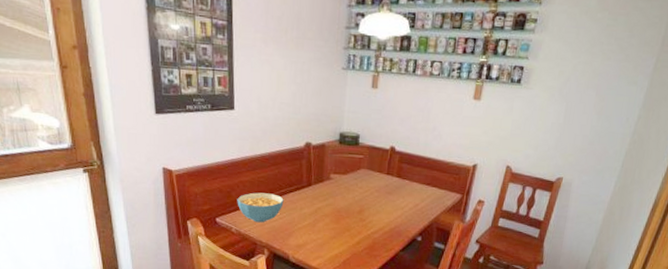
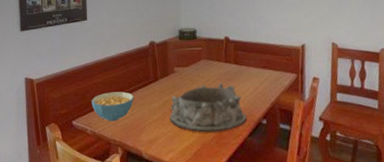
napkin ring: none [320,195,402,244] -> present [169,82,247,133]

